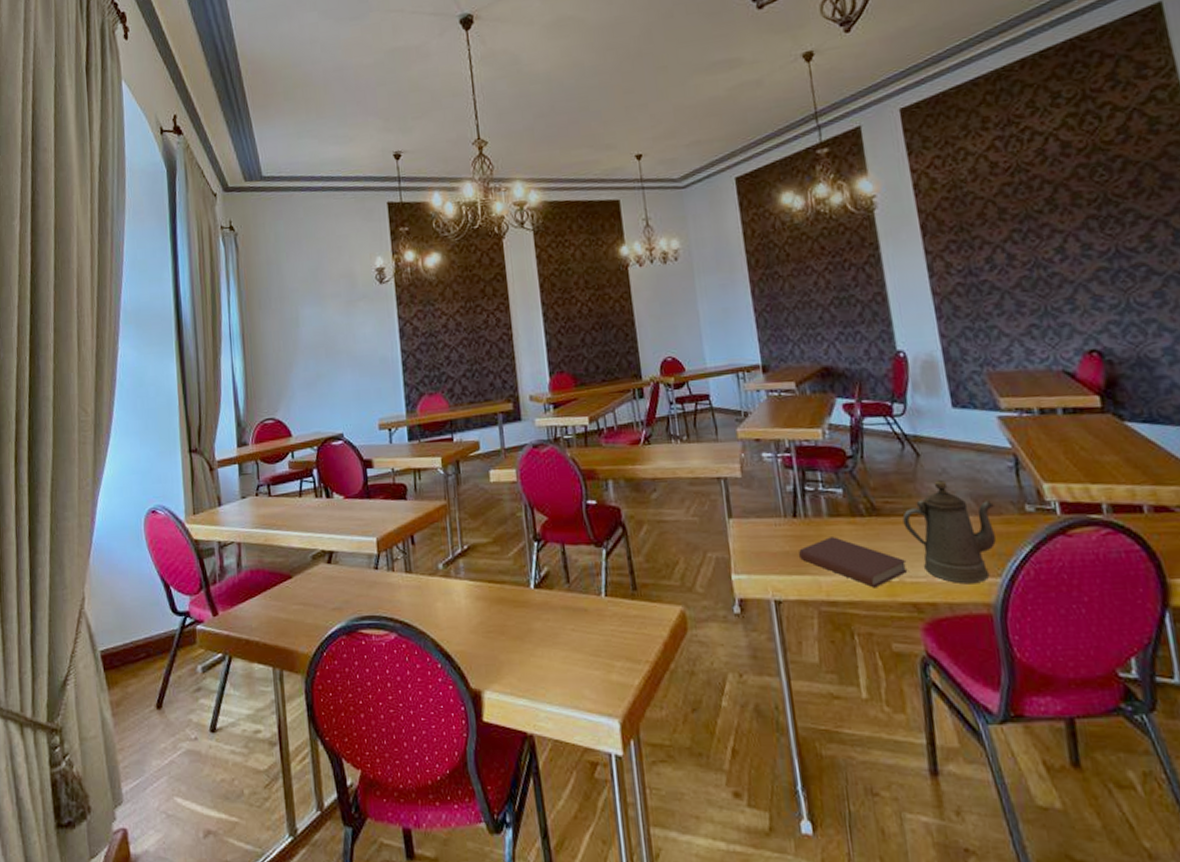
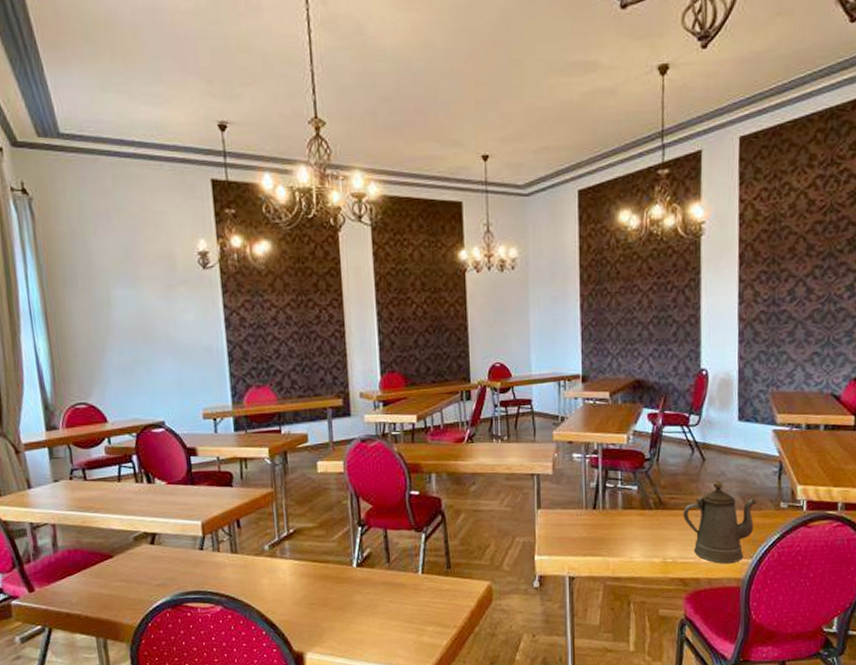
book: present [799,537,908,588] -> none [594,526,681,567]

